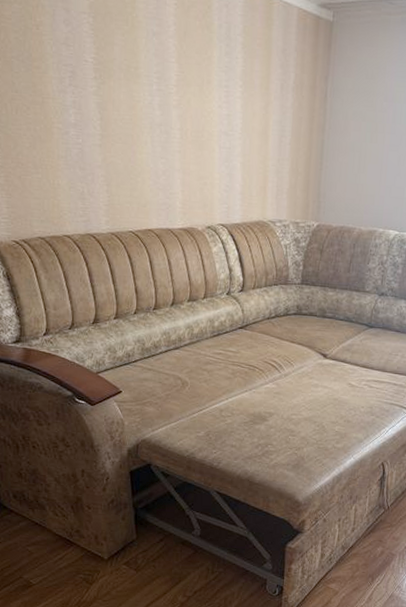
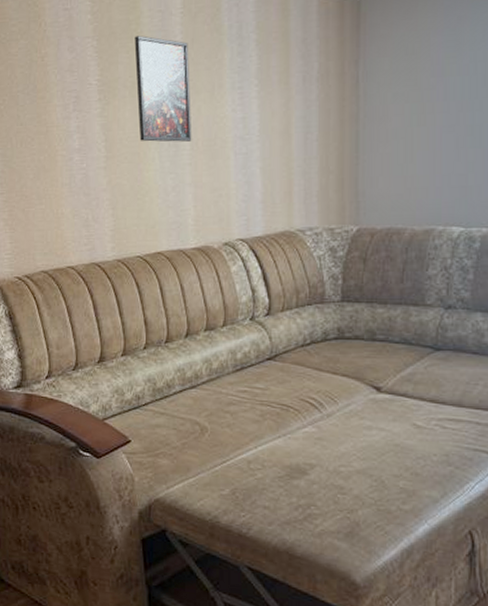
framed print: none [130,20,182,131] -> present [134,35,192,142]

